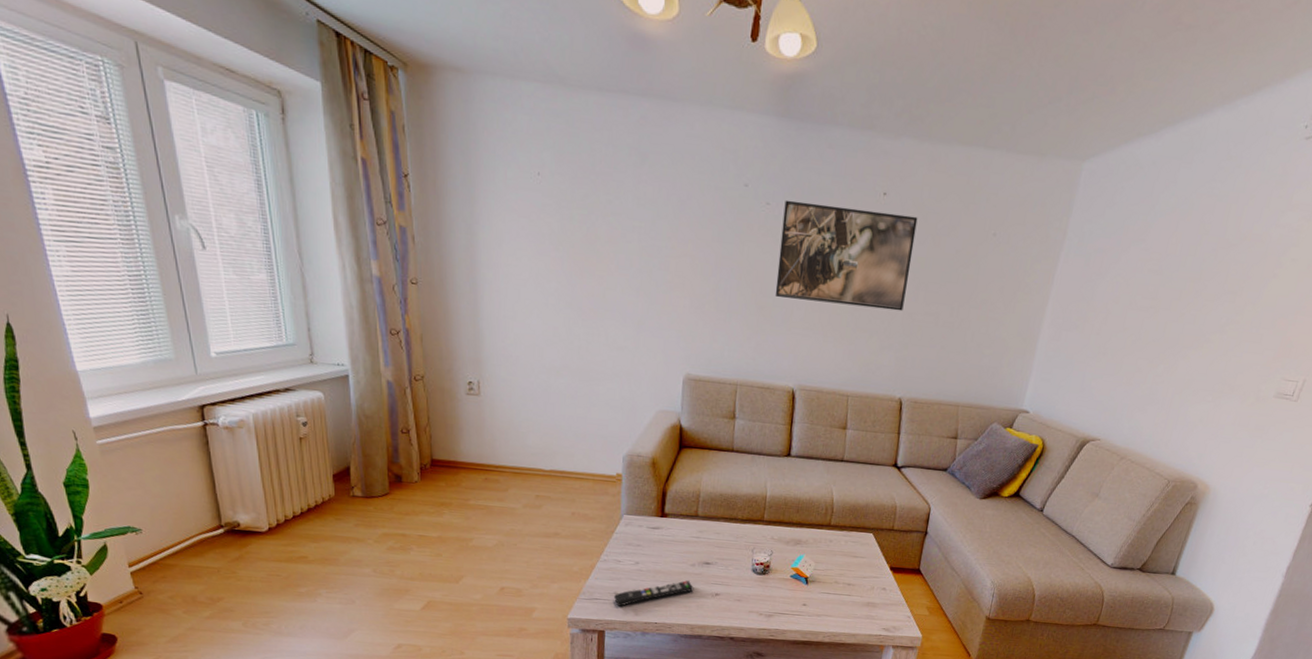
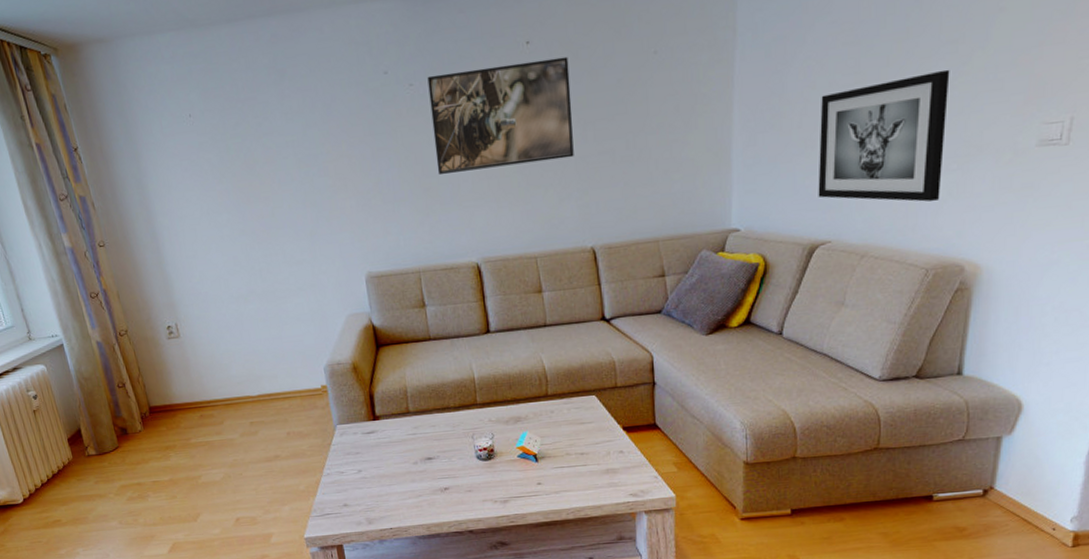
remote control: present [613,580,694,607] -> none [343,480,422,518]
wall art: none [1099,311,1225,424] -> present [818,69,950,202]

